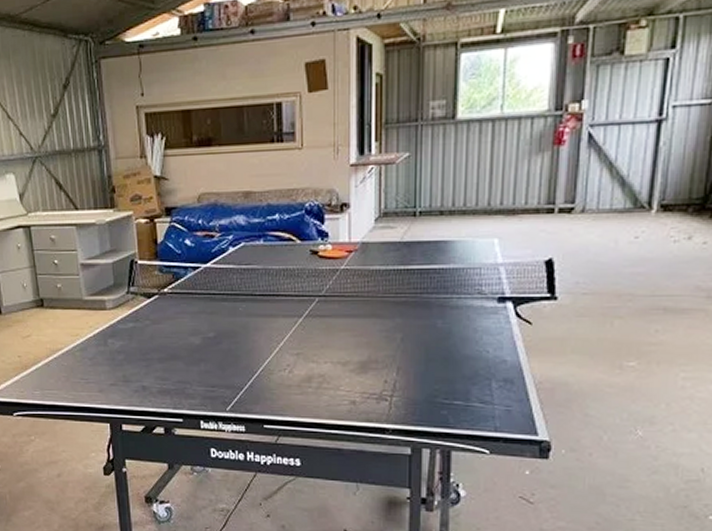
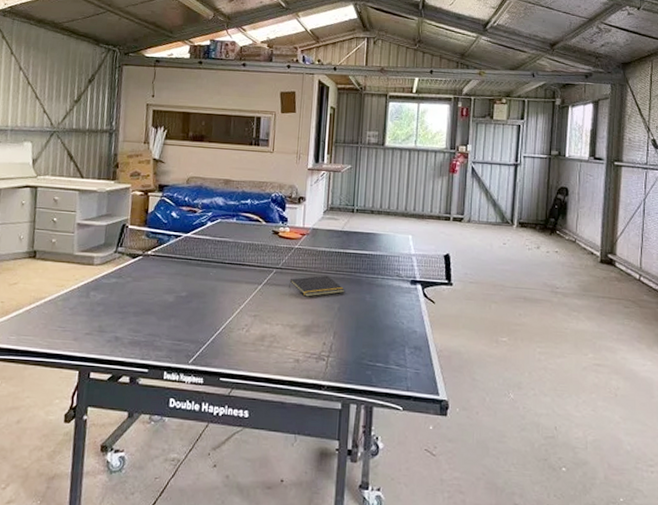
notepad: none [336,299,408,328] -> present [289,275,344,297]

